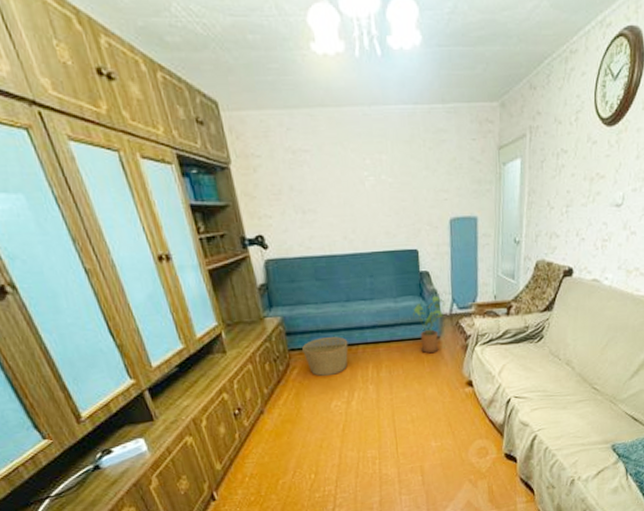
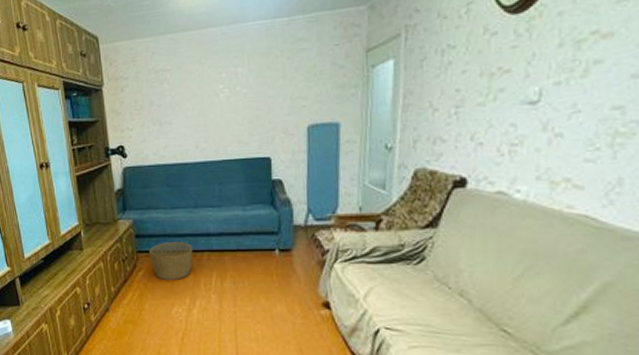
house plant: present [413,295,445,354] -> none [263,205,300,267]

